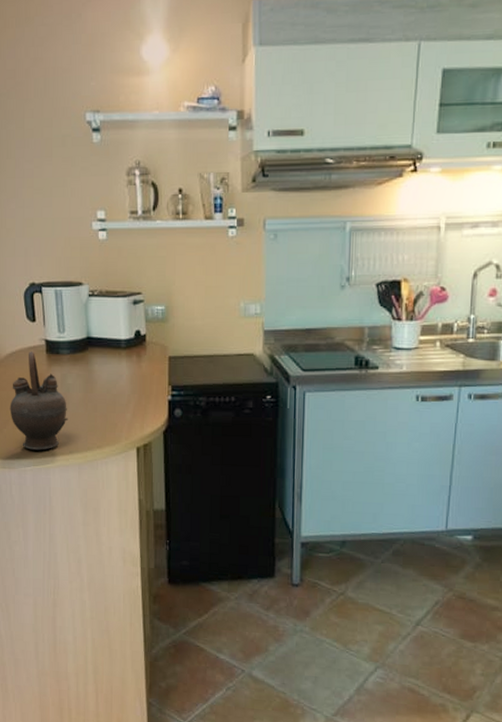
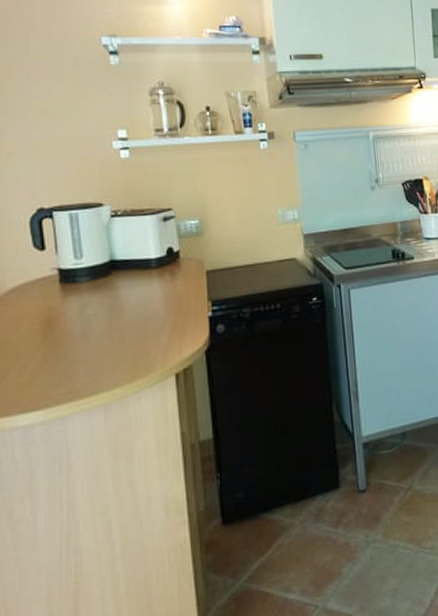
teapot: present [10,351,68,450] -> none [11,283,90,399]

